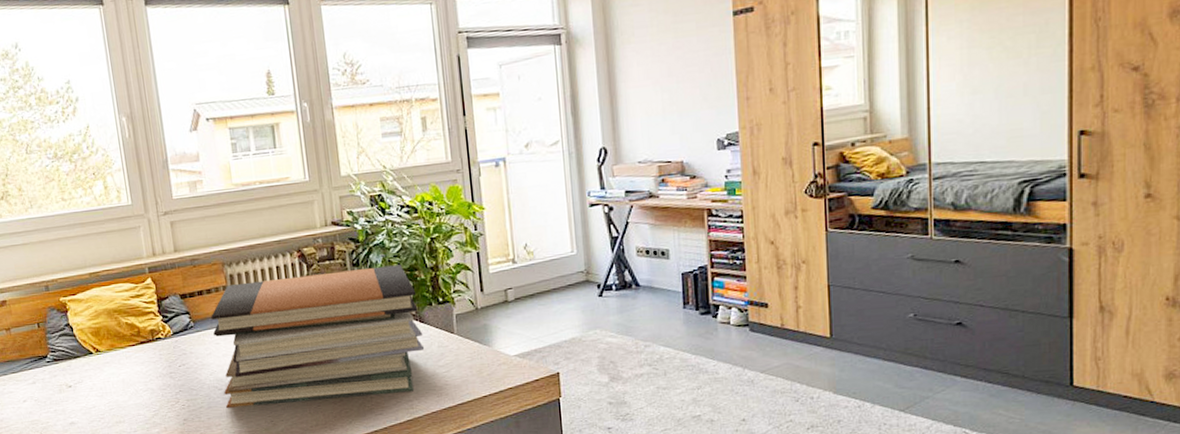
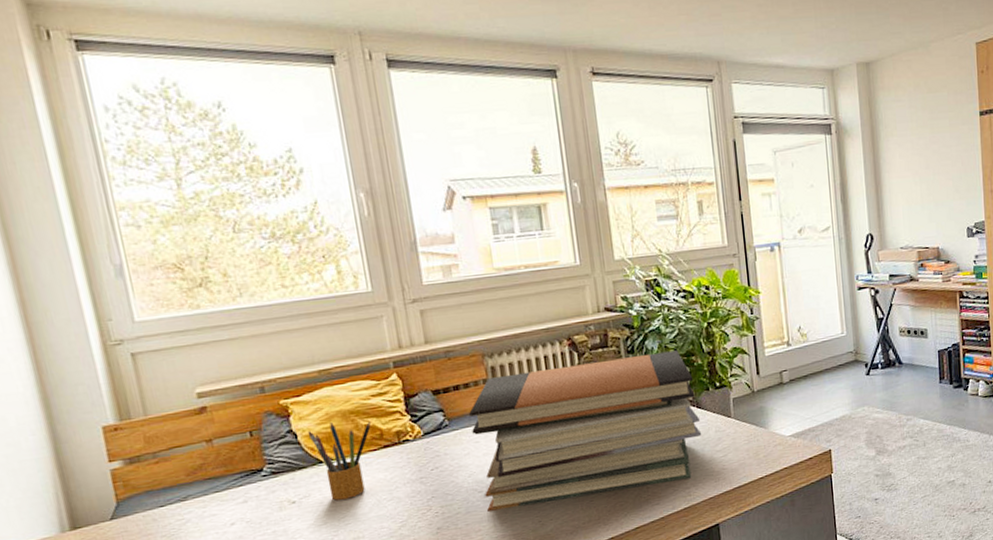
pencil box: none [81,319,130,387] -> present [307,422,371,501]

